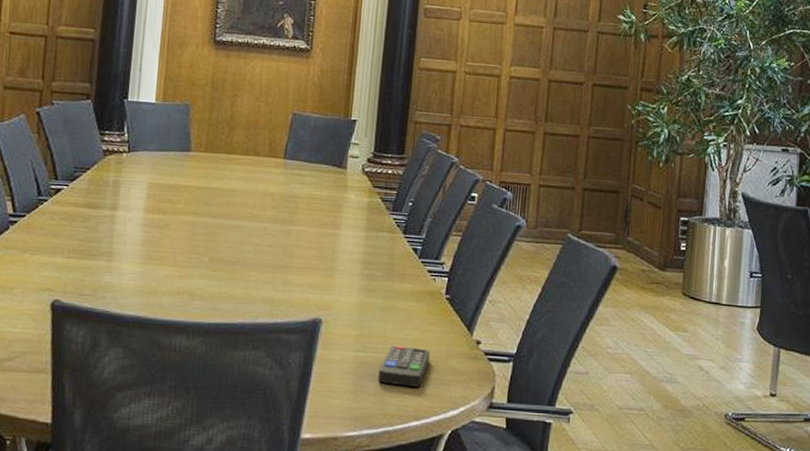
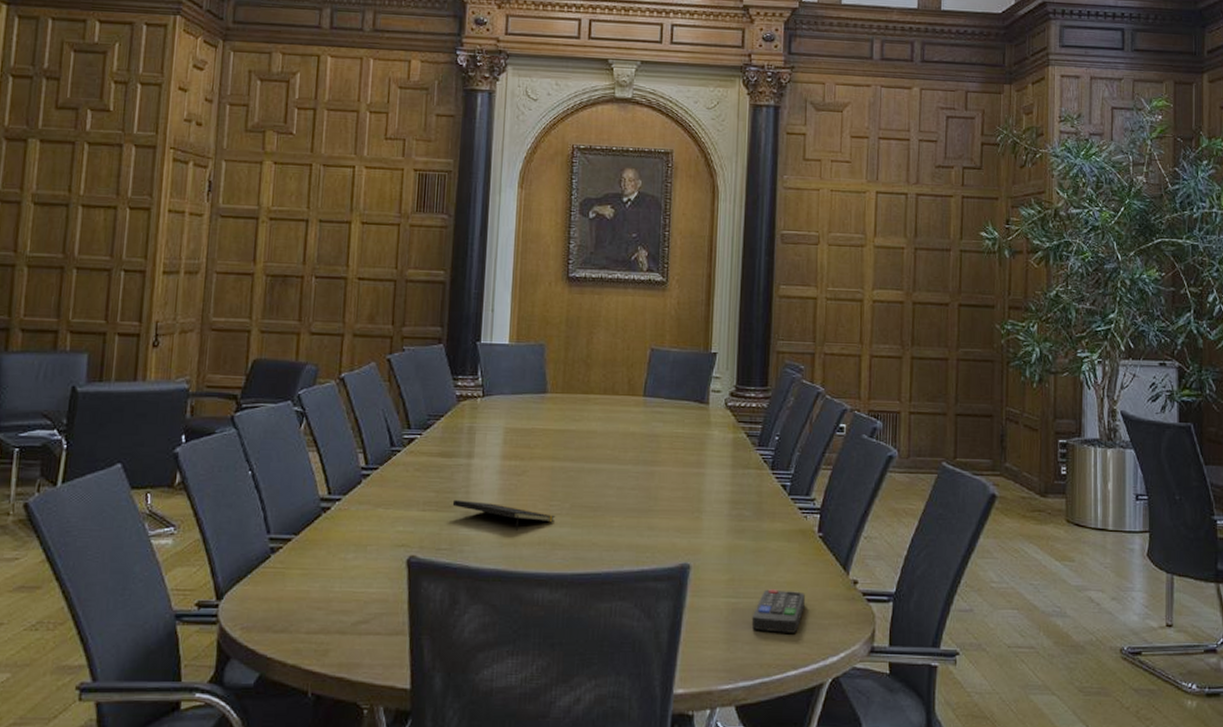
notepad: none [96,248,195,280] -> present [452,499,556,531]

